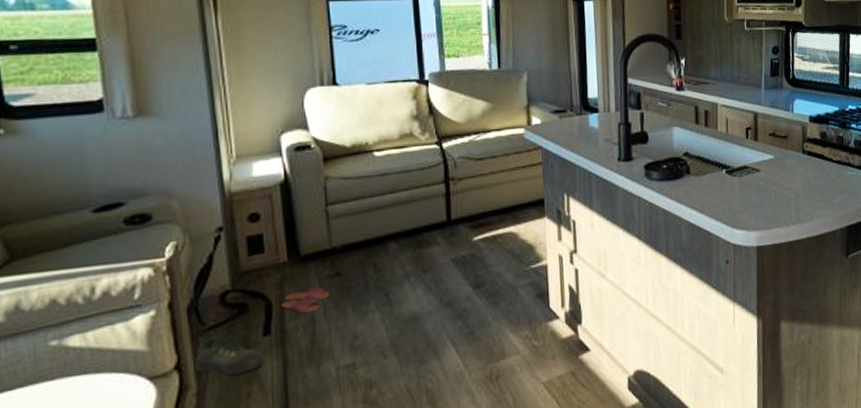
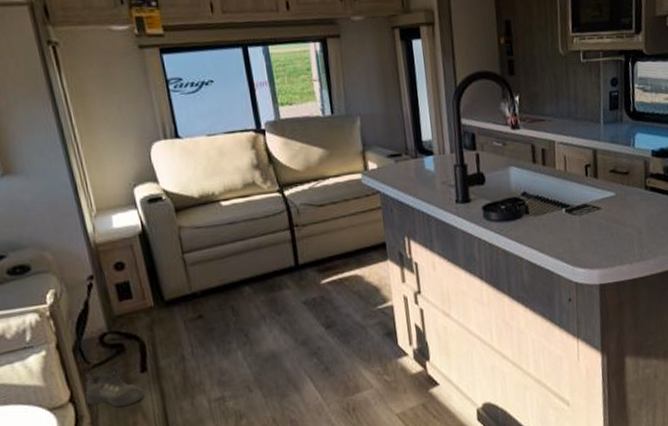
slippers: present [280,287,330,314] -> none [152,329,196,353]

